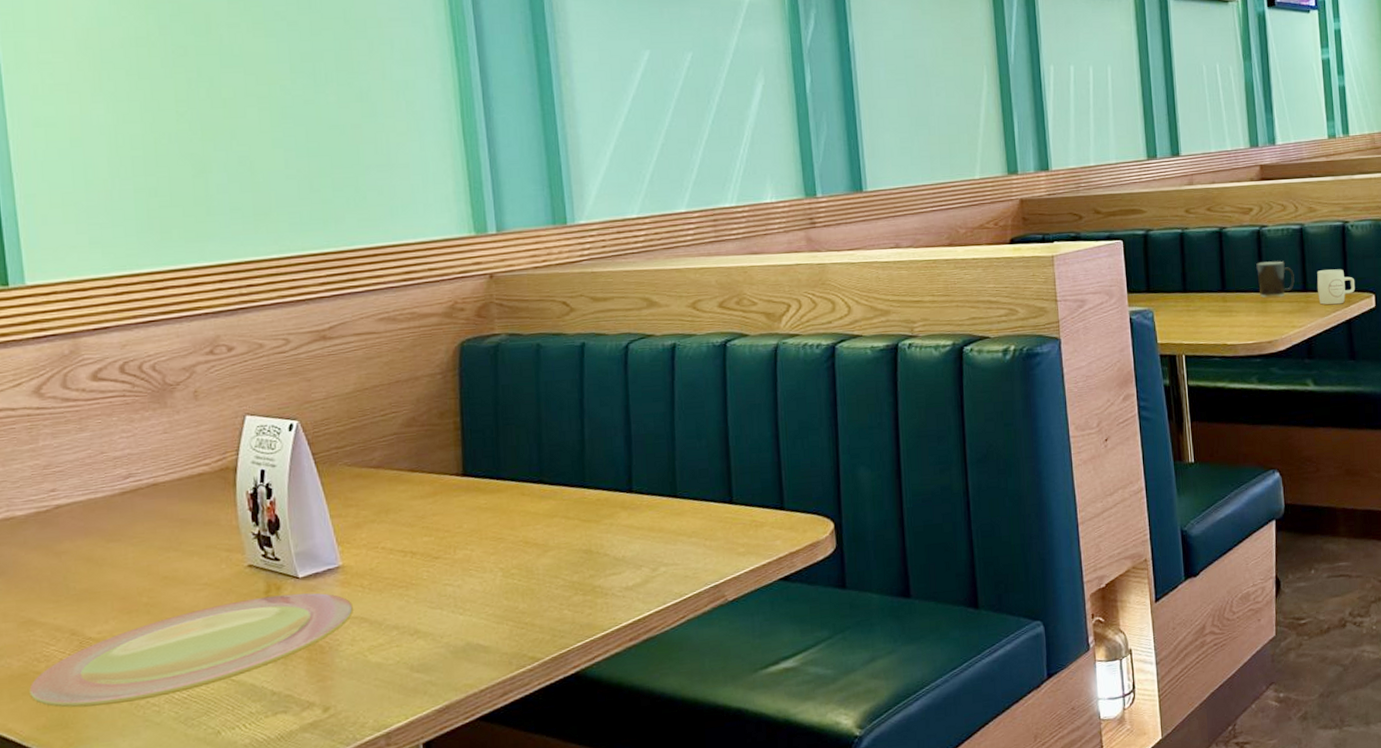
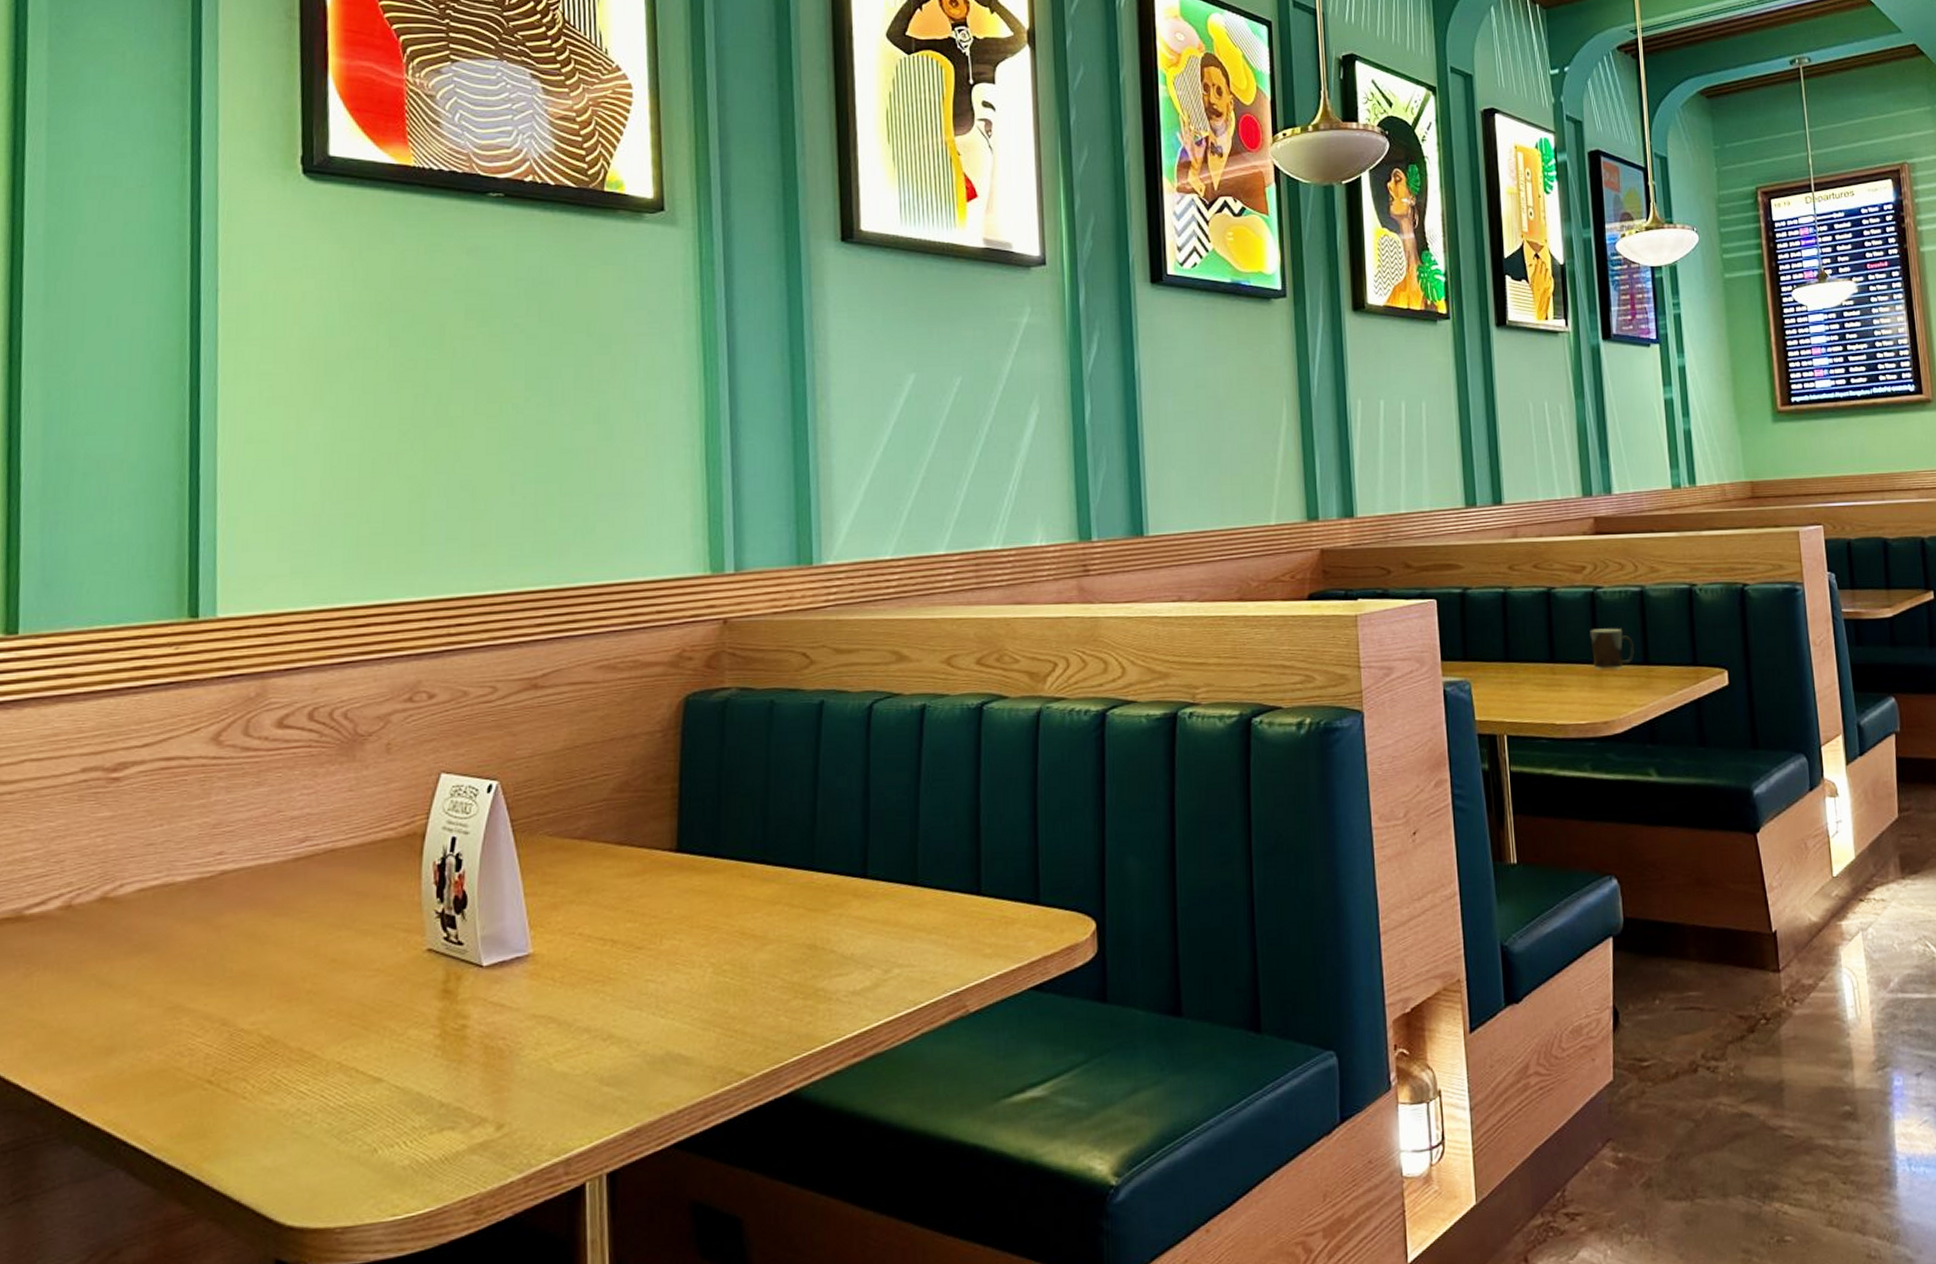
plate: present [29,593,354,708] -> none [167,985,542,1114]
mug: present [1316,269,1356,306] -> none [1660,639,1705,682]

